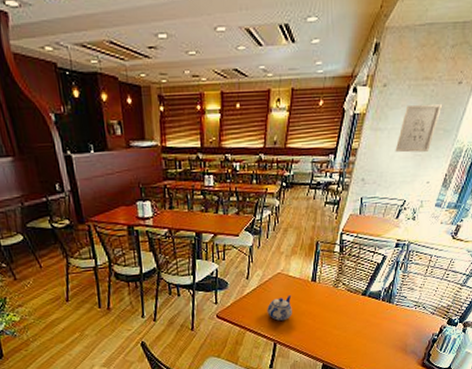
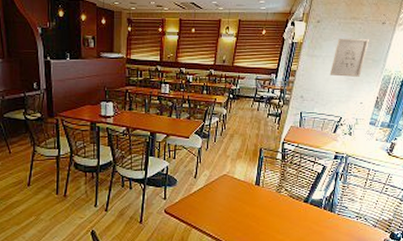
teapot: present [267,294,292,321] -> none [213,196,237,220]

